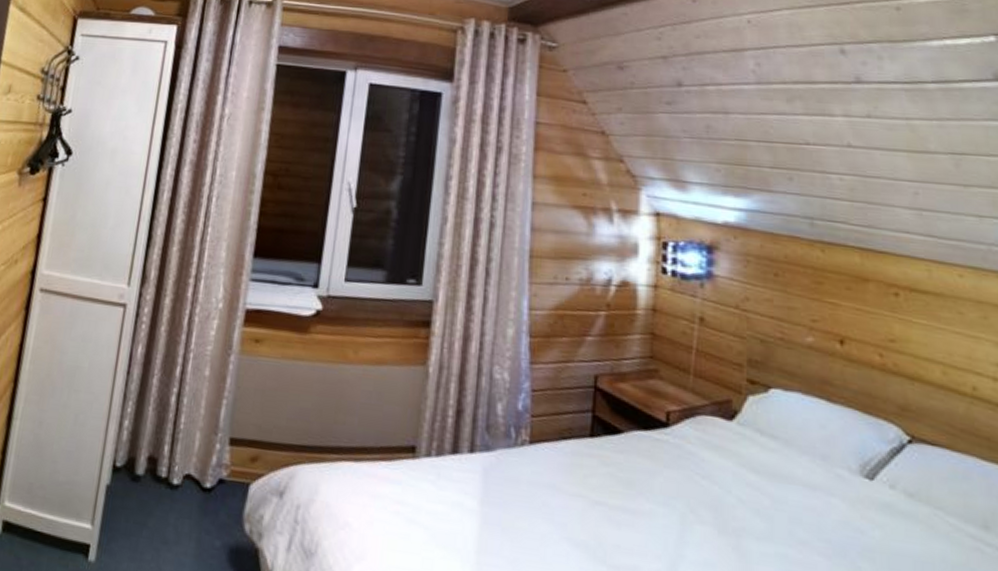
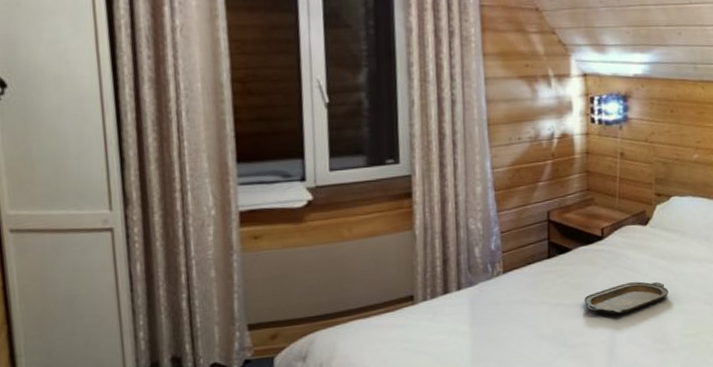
serving tray: none [635,494,762,539] -> present [584,281,669,316]

